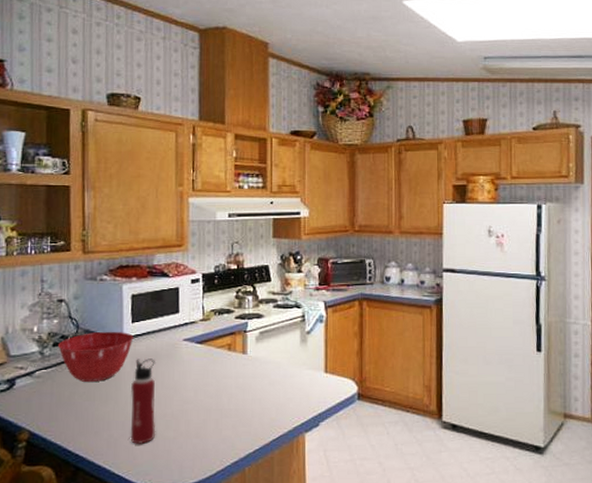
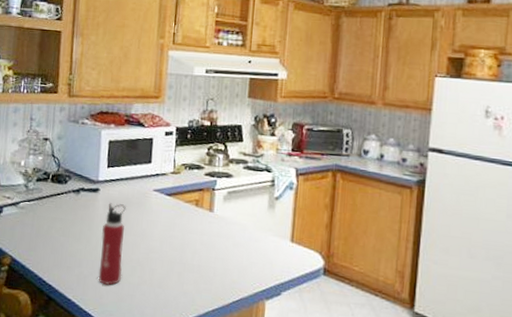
mixing bowl: present [58,331,134,383] -> none [41,172,108,220]

